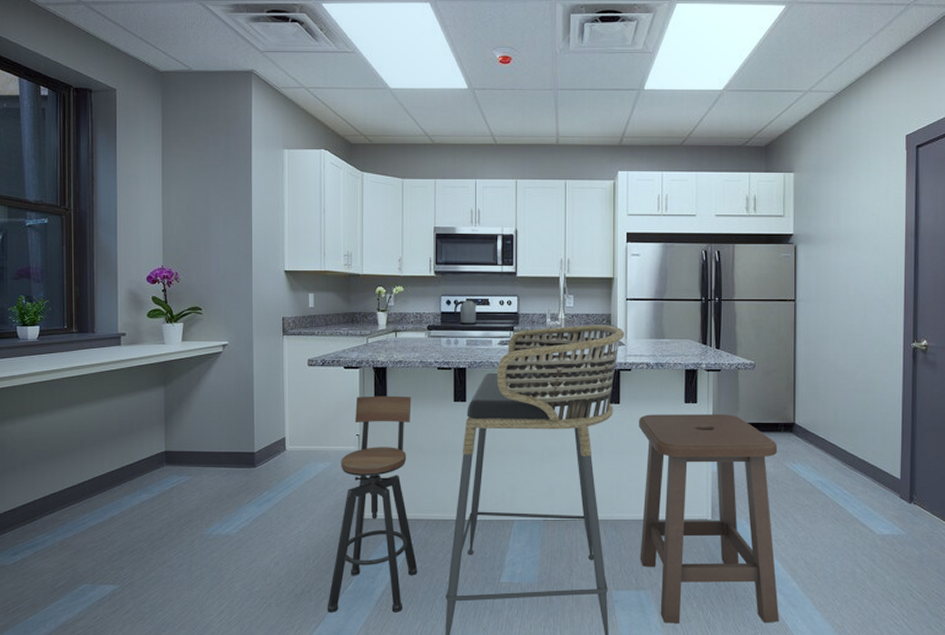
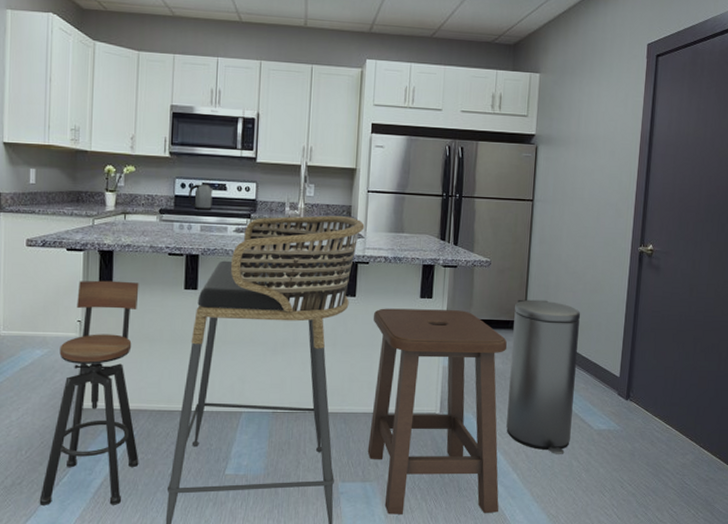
pedal bin: none [782,401,854,561] -> present [506,299,581,454]

